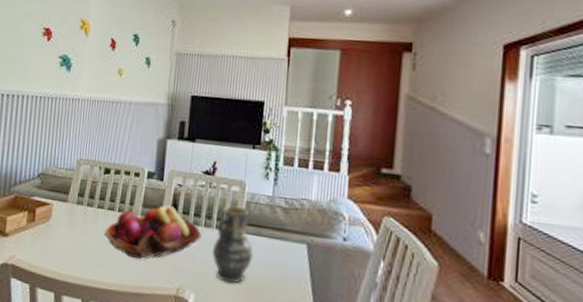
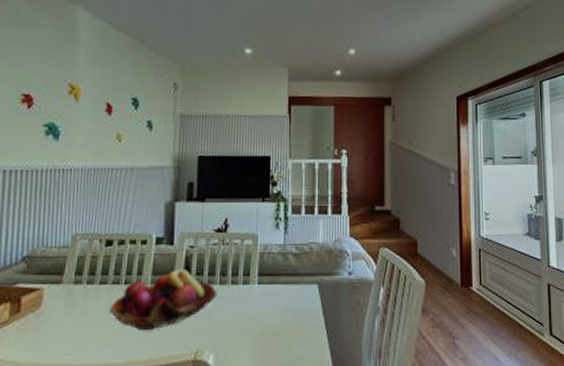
vase: present [211,205,253,284] -> none [228,258,269,336]

